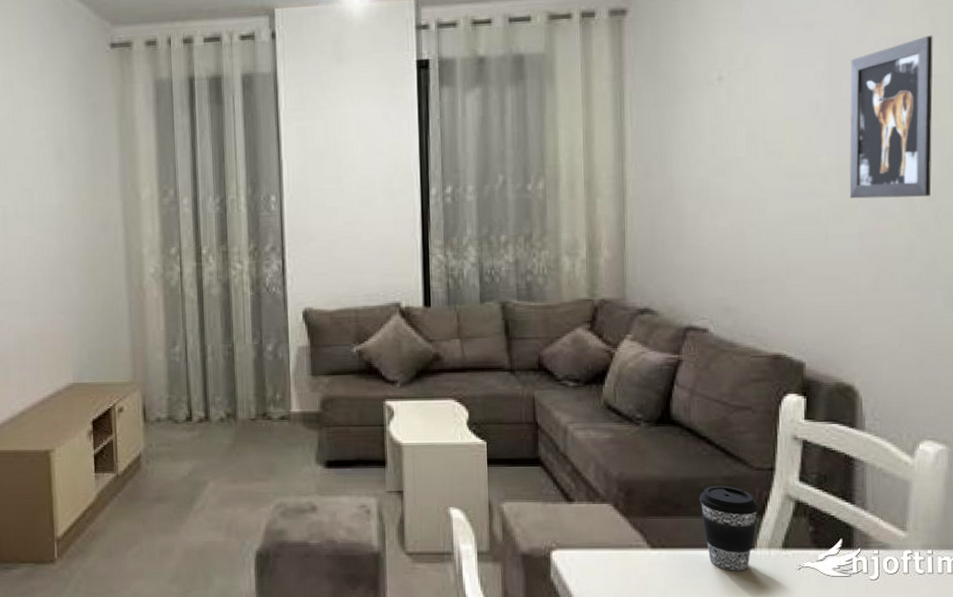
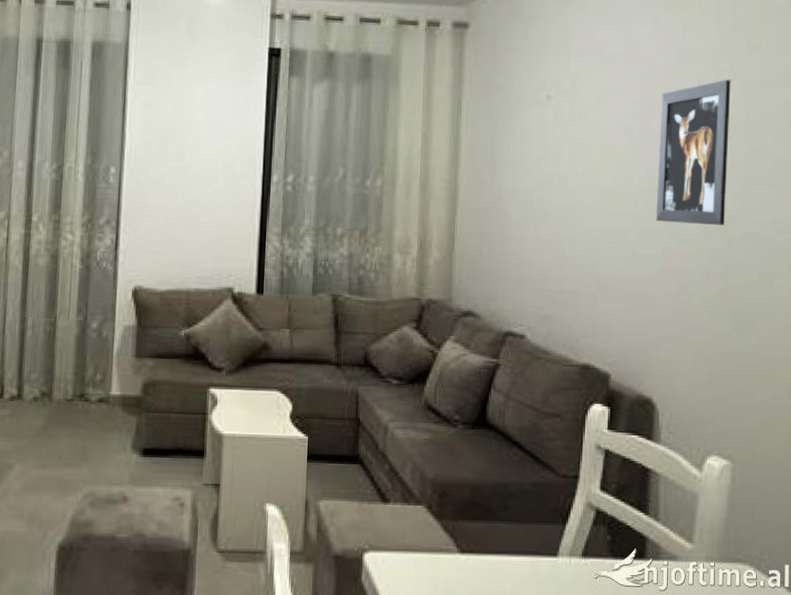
coffee cup: present [699,486,759,571] -> none [508,491,563,579]

